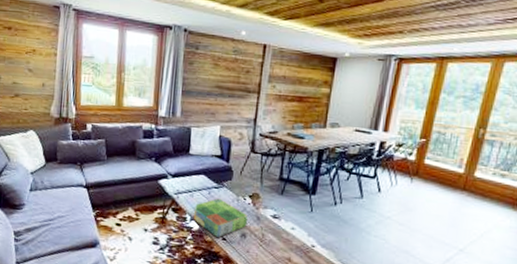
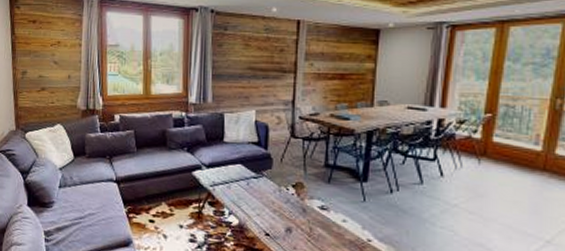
board game: present [193,198,247,237] -> none [231,189,292,233]

